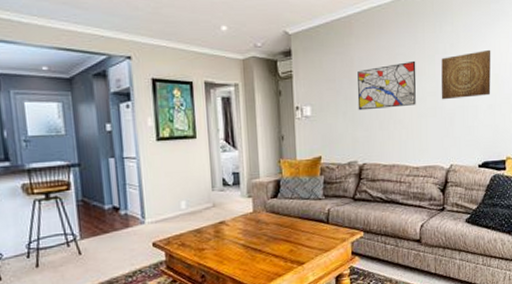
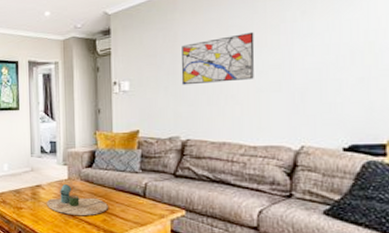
decorative tray: none [231,218,294,250] -> present [46,184,108,215]
wall art: present [441,49,491,100] -> none [288,13,363,73]

